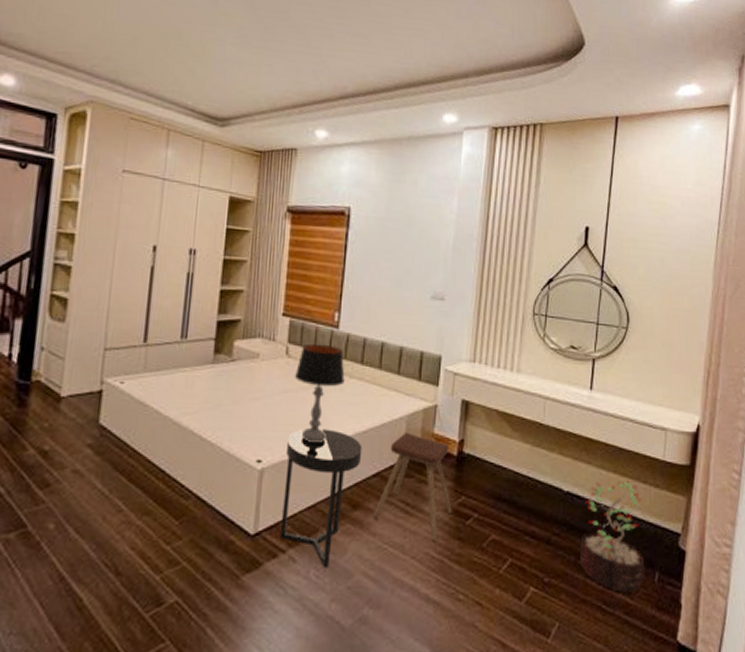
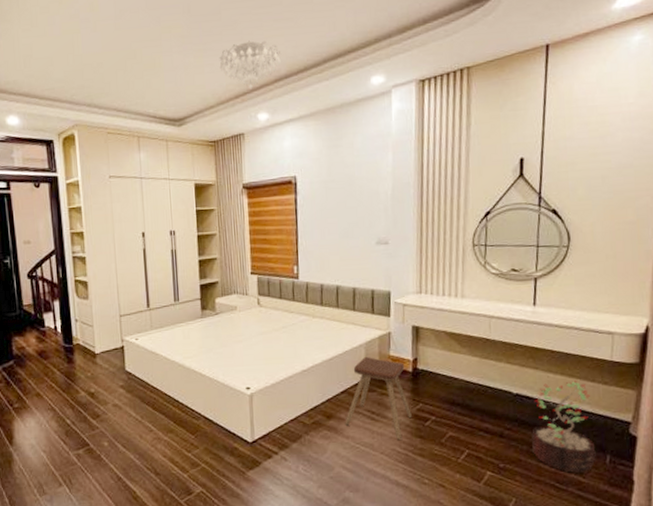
chandelier: none [279,48,350,102] -> present [219,40,281,90]
side table: present [279,429,363,568] -> none [268,359,331,464]
table lamp: present [295,343,345,444] -> none [267,293,309,372]

